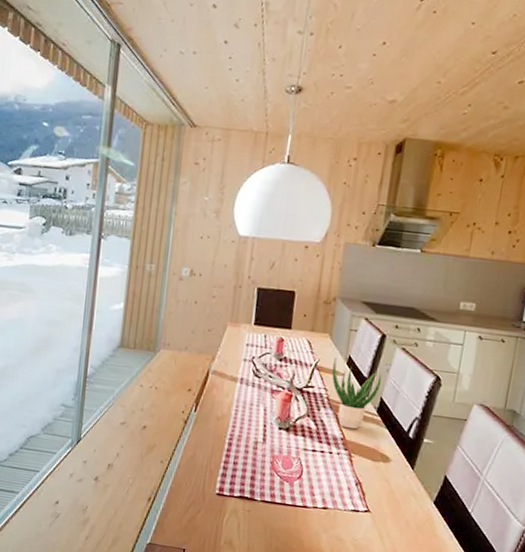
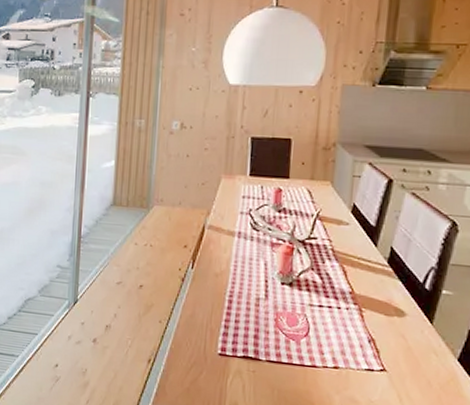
potted plant: present [332,357,383,430] -> none [336,206,392,282]

